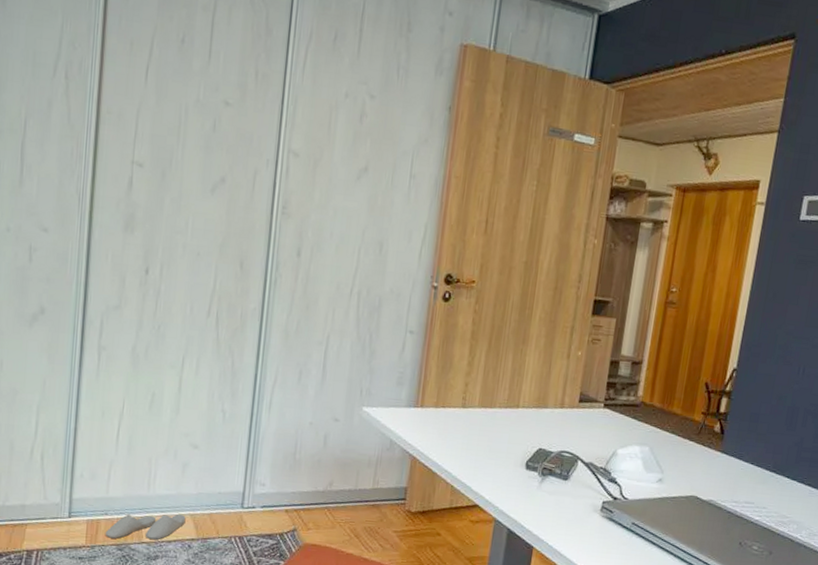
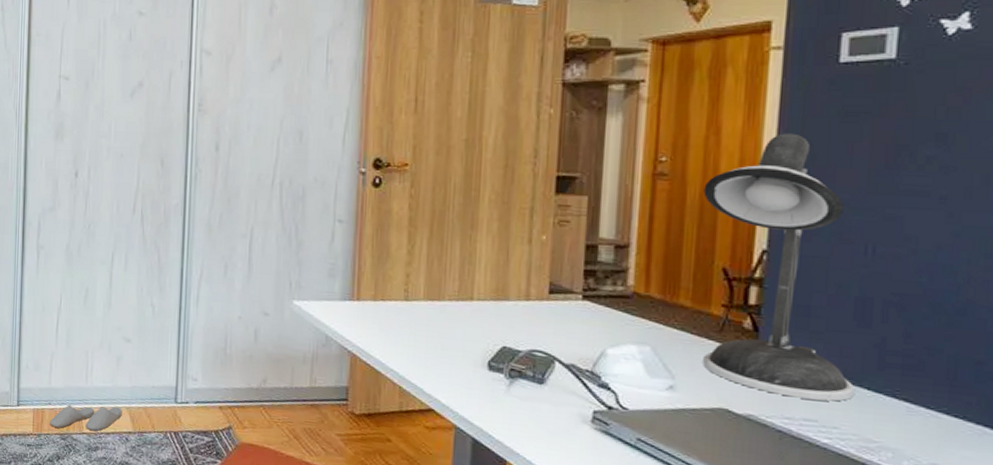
desk lamp: none [684,274,790,488] -> present [703,133,856,402]

